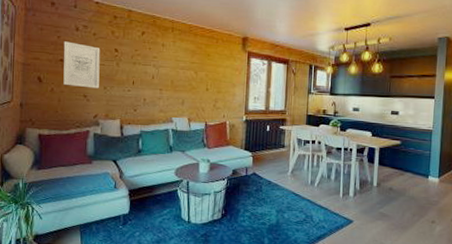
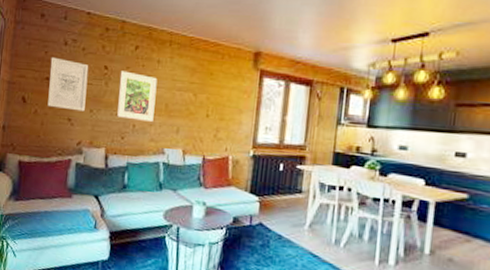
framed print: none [129,53,163,96] -> present [117,71,158,122]

